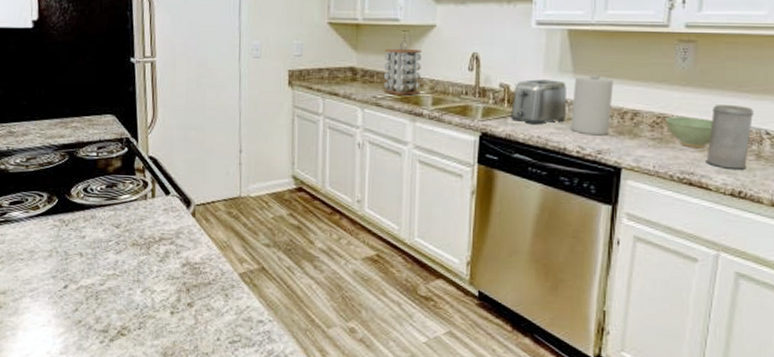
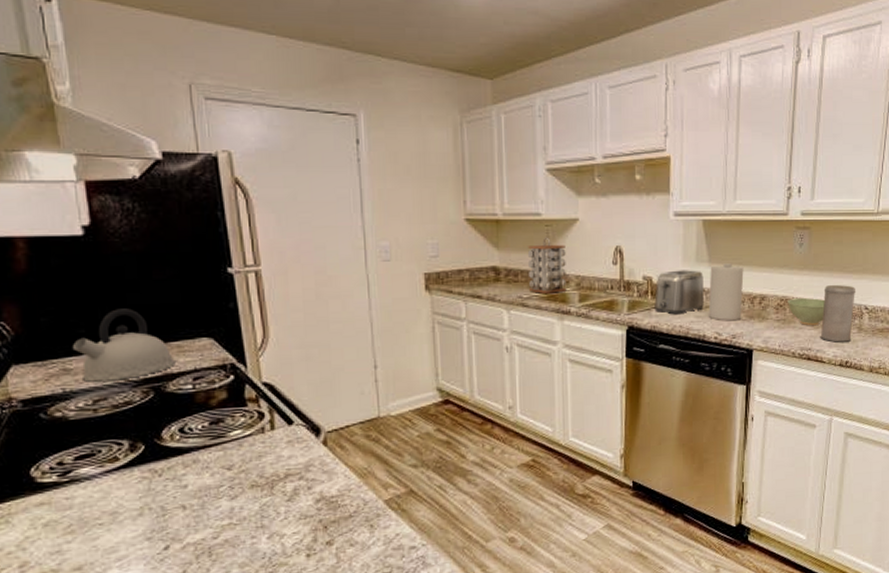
kettle: none [18,87,86,144] -> present [73,308,176,382]

